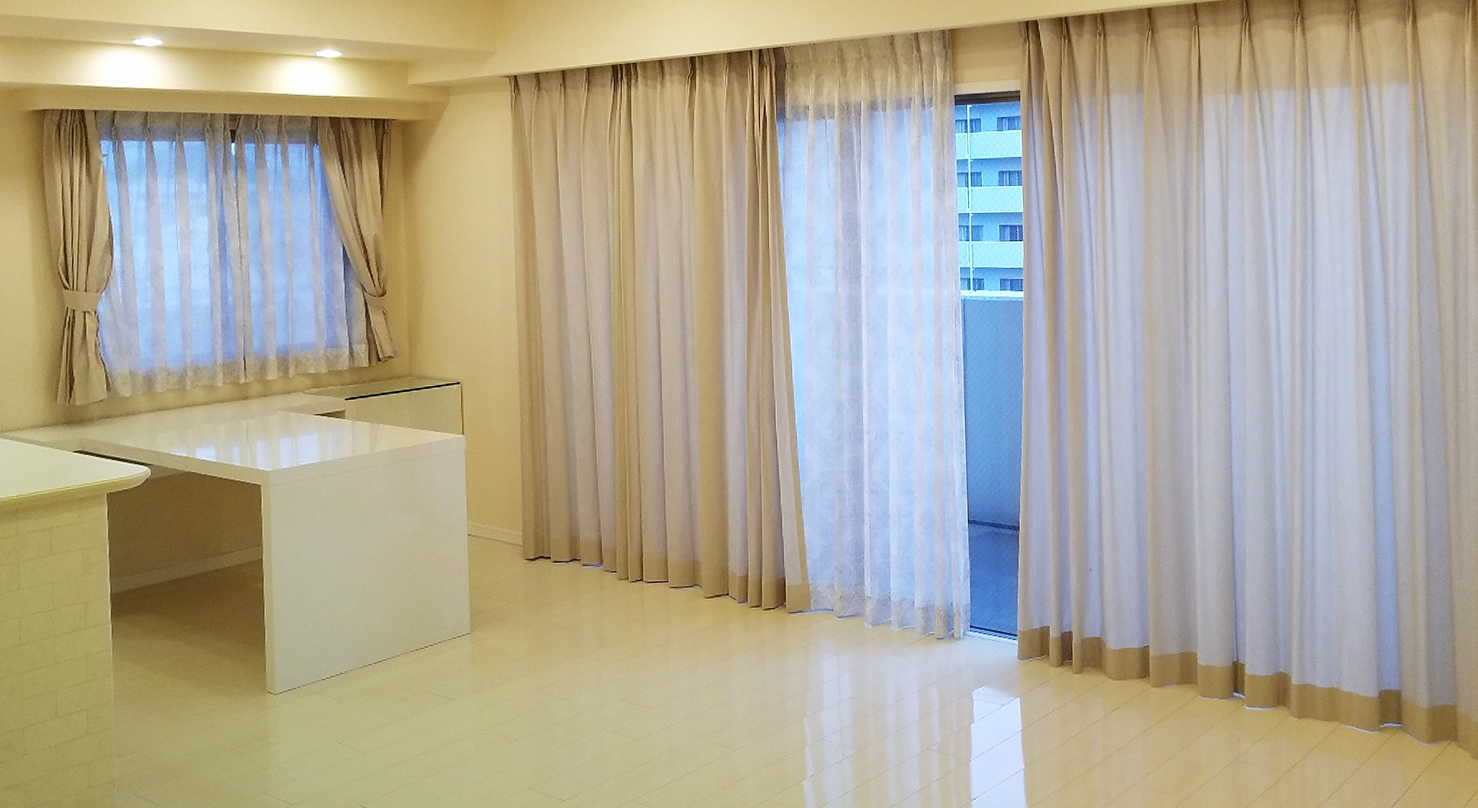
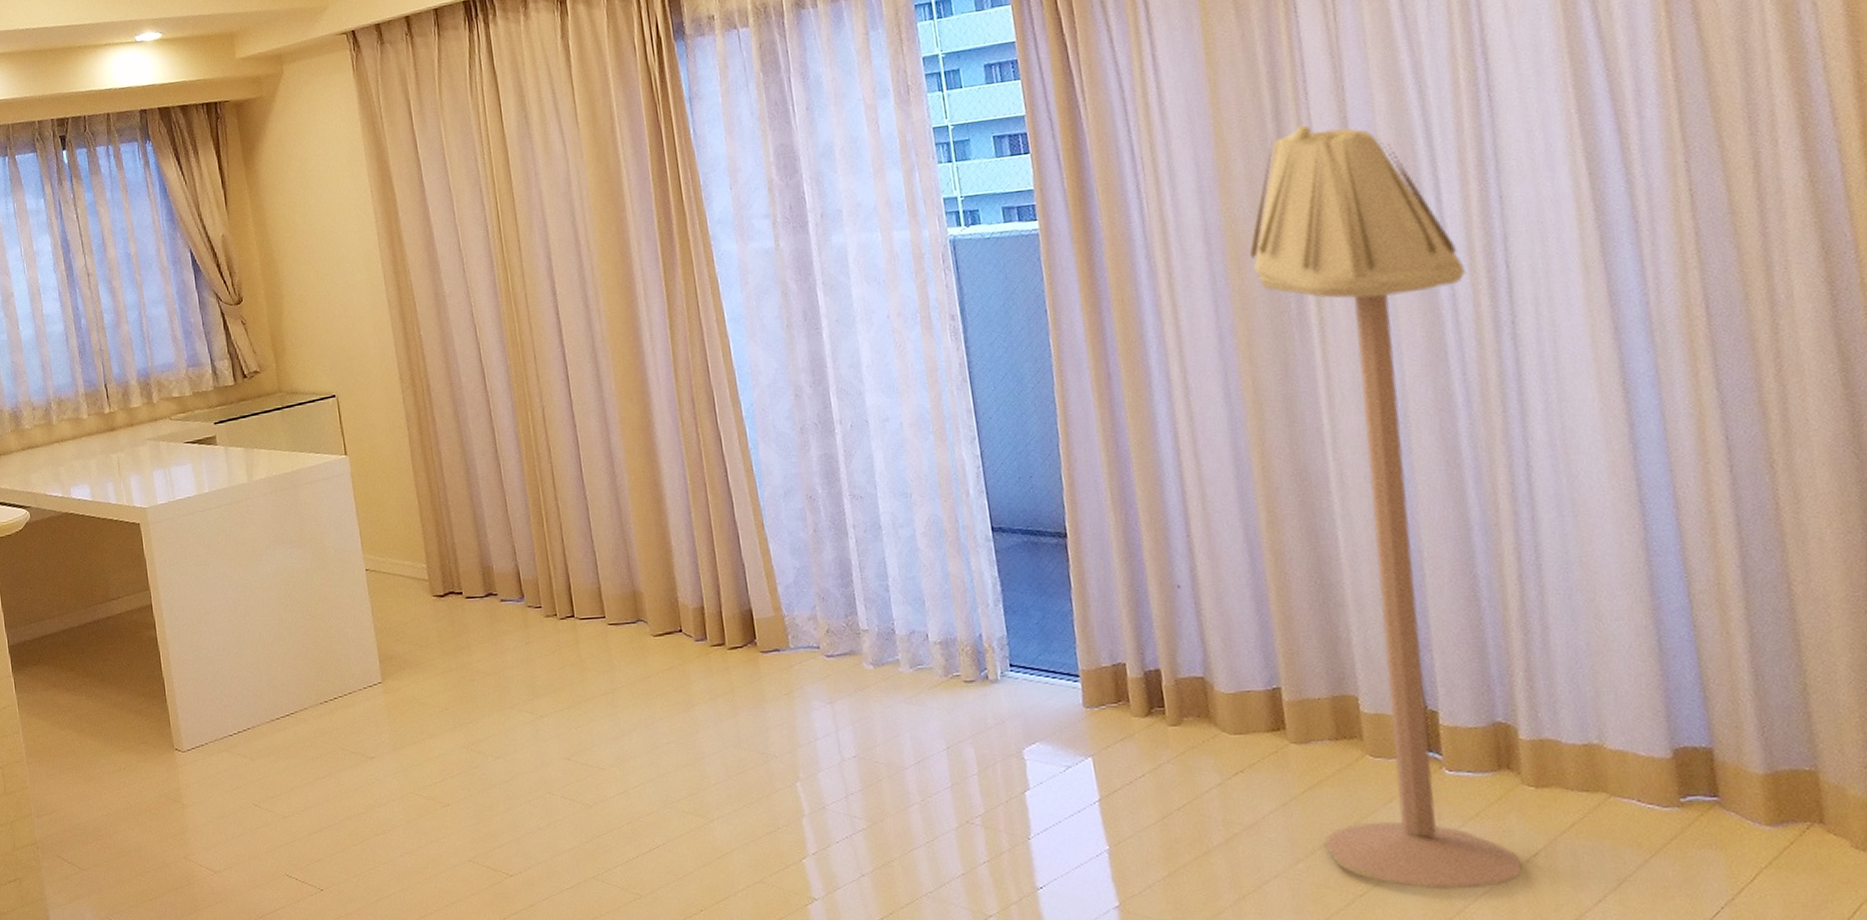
floor lamp: none [1158,242,1288,793] -> present [1248,124,1522,890]

